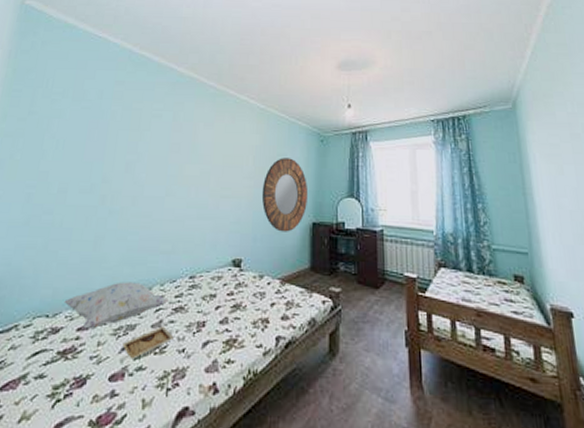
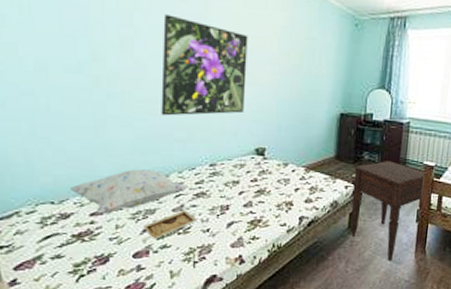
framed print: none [151,142,228,229] -> present [161,14,248,116]
home mirror: present [261,158,309,232] -> none [287,42,338,122]
nightstand: none [331,272,409,398] -> present [351,161,426,261]

